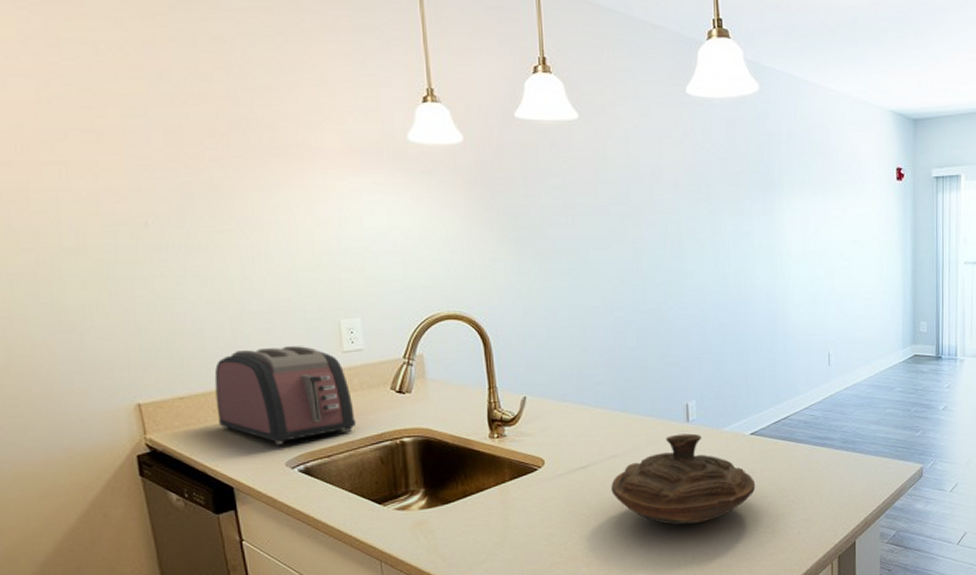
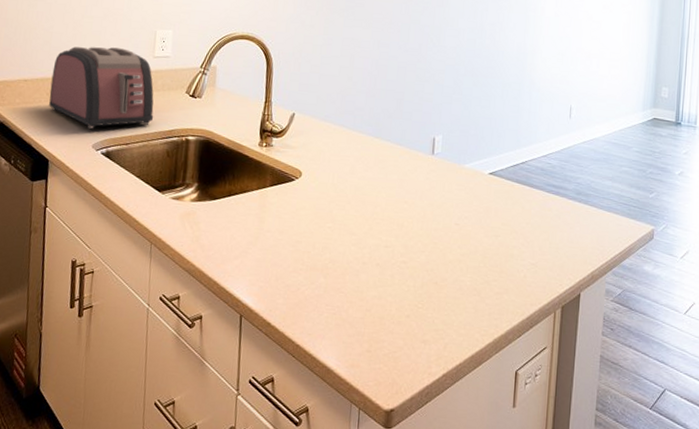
decorative bowl: present [611,433,756,525] -> none [356,164,489,252]

